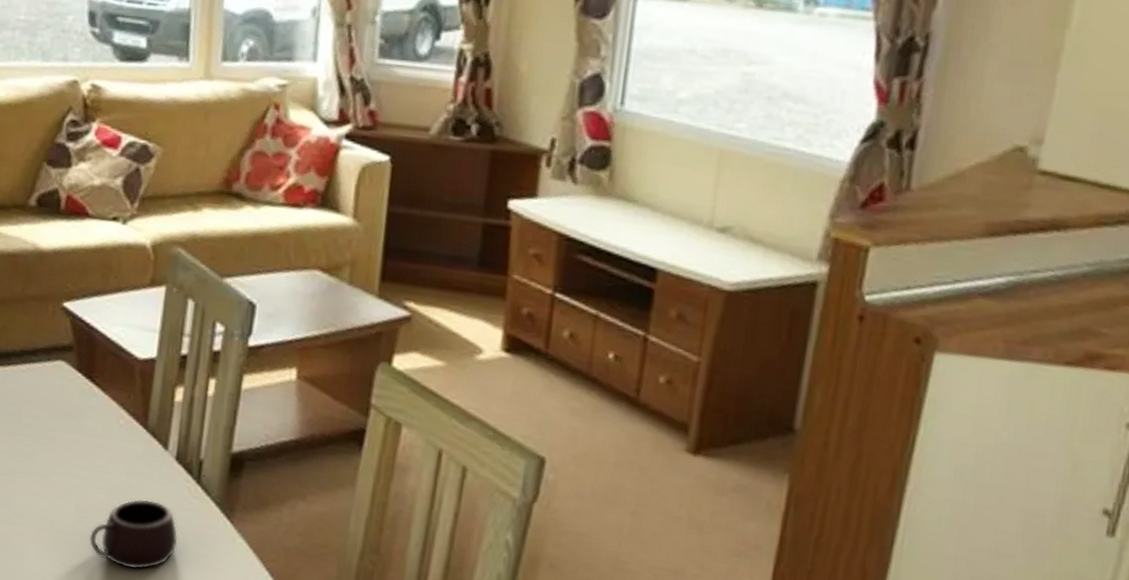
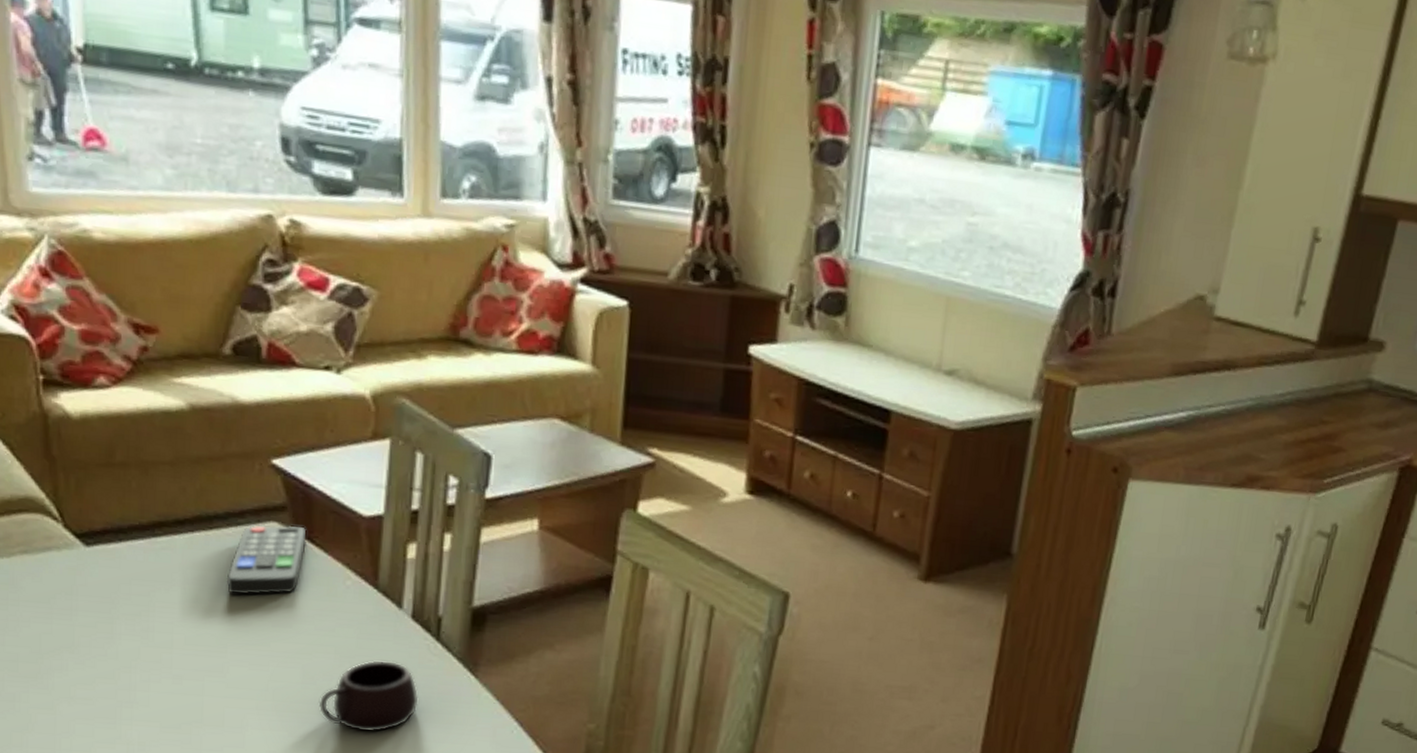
remote control: none [18,364,88,429] -> present [226,525,307,595]

